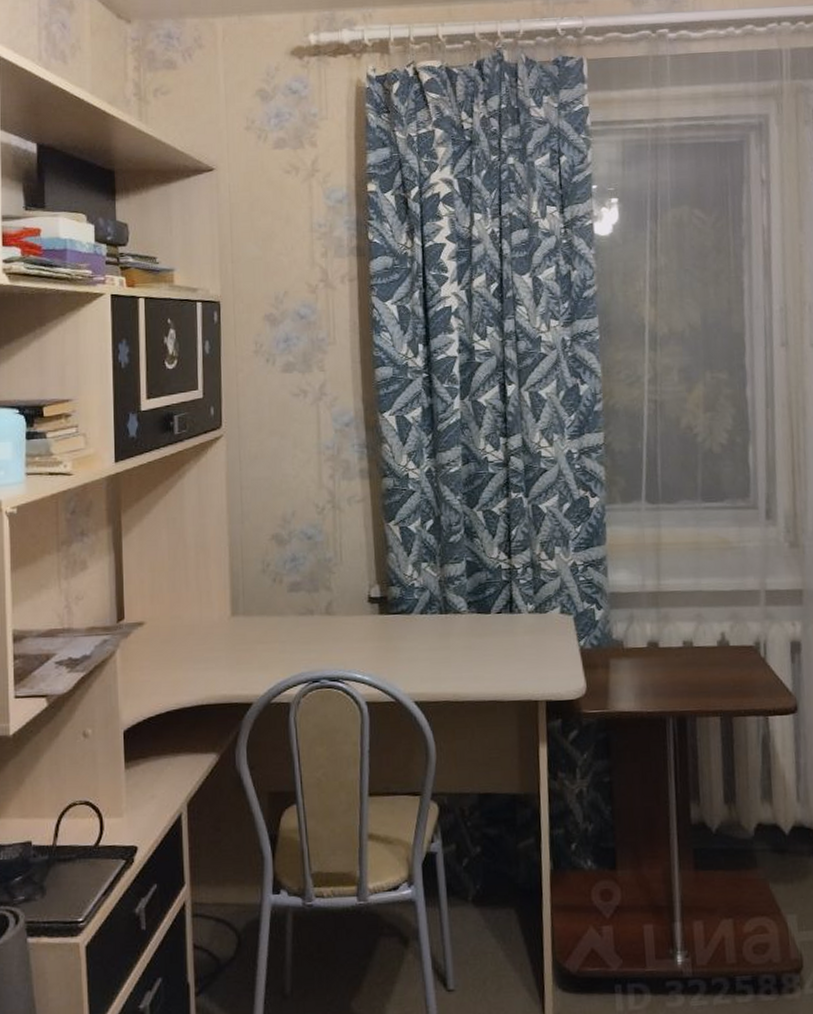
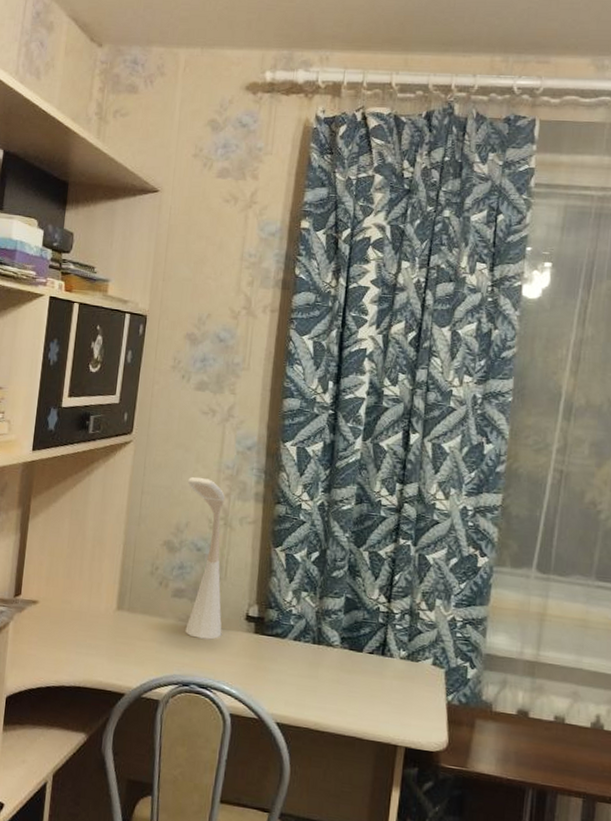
desk lamp: none [288,462,346,631] -> present [185,476,225,640]

